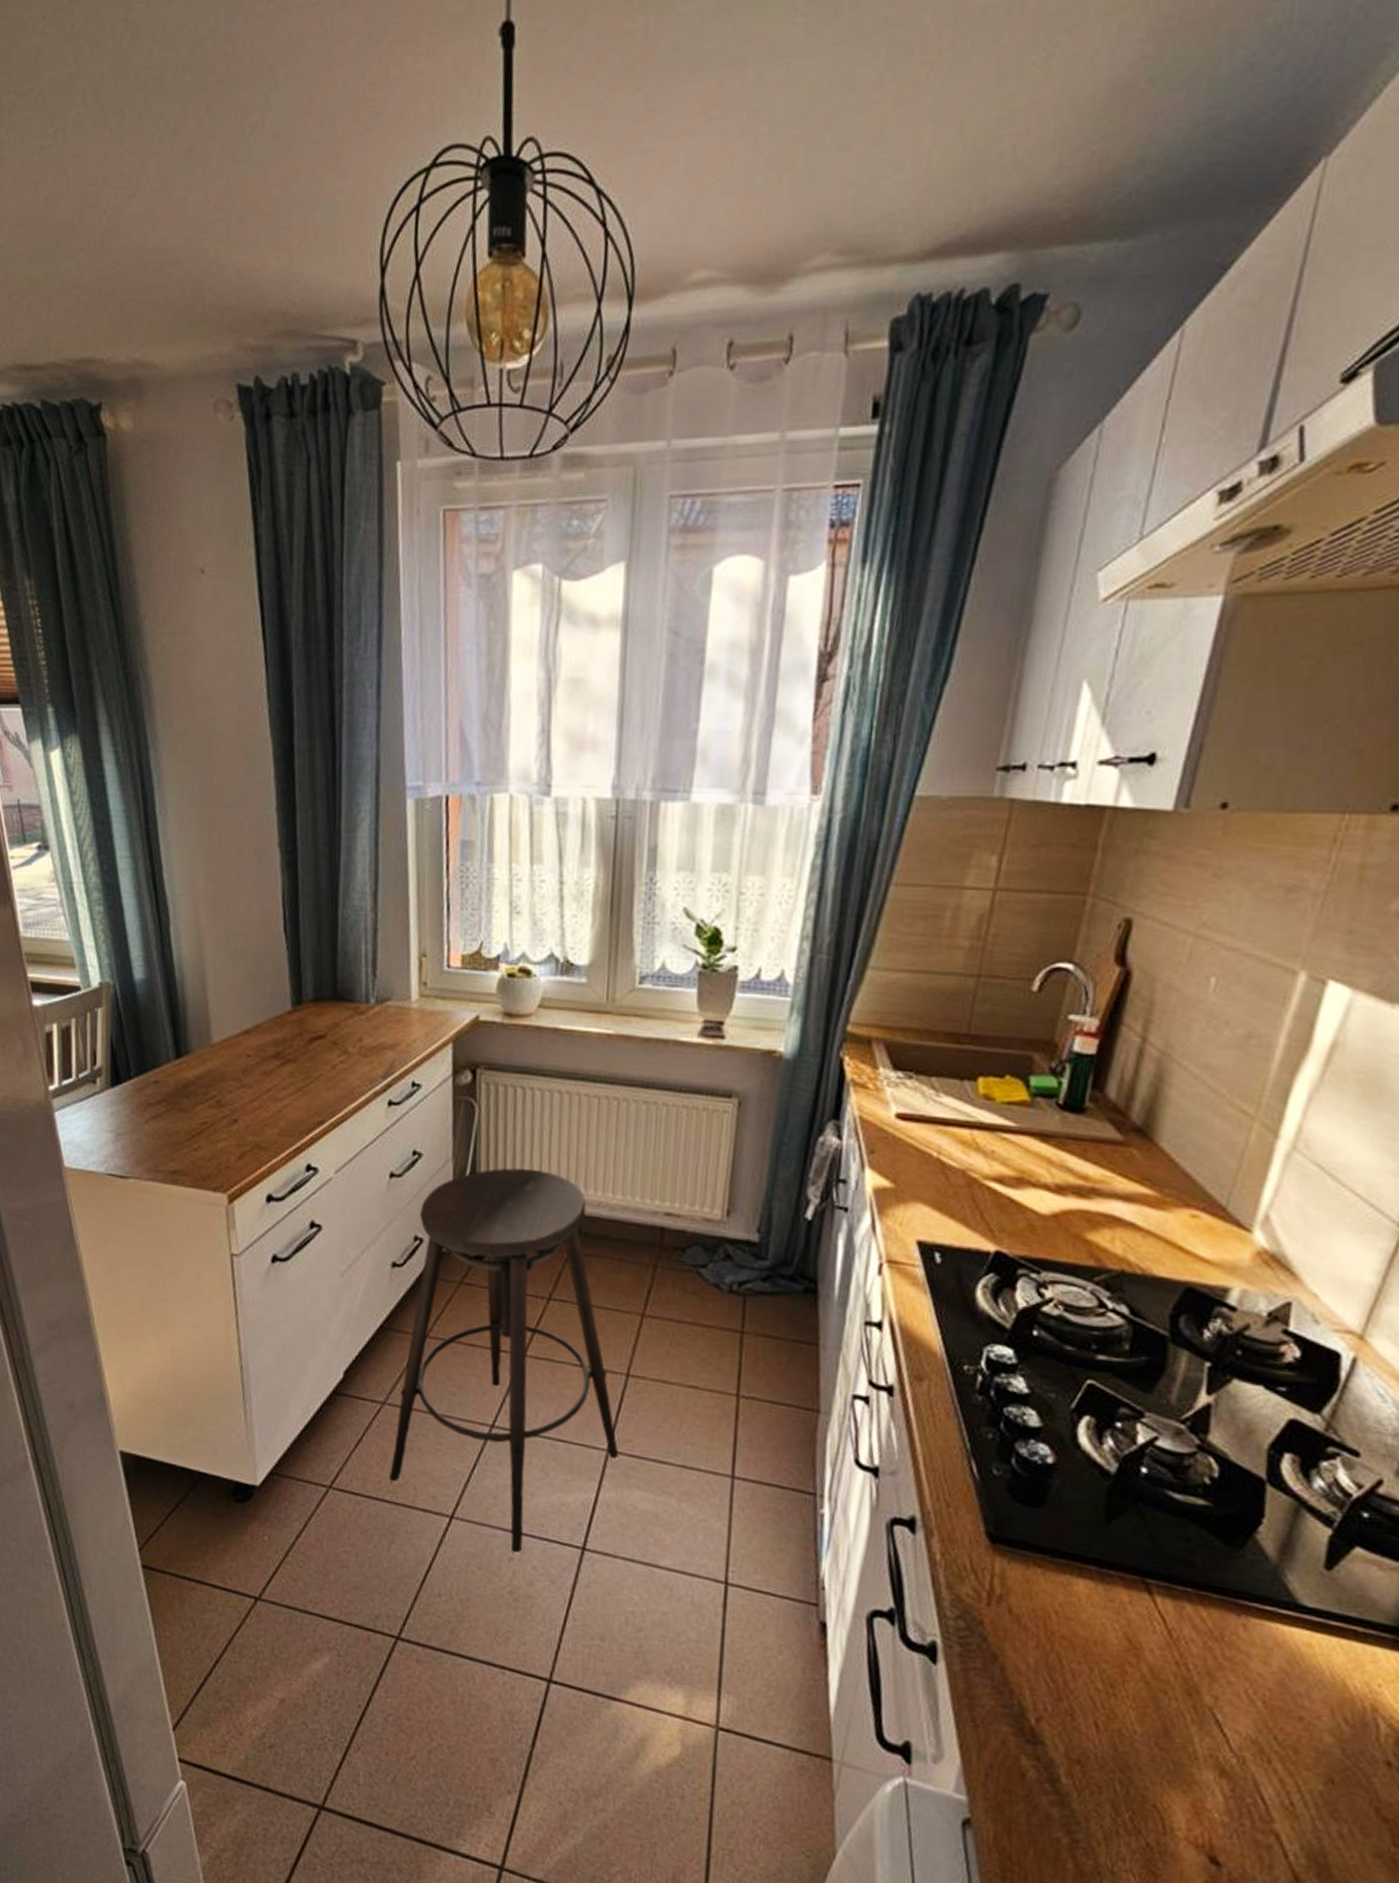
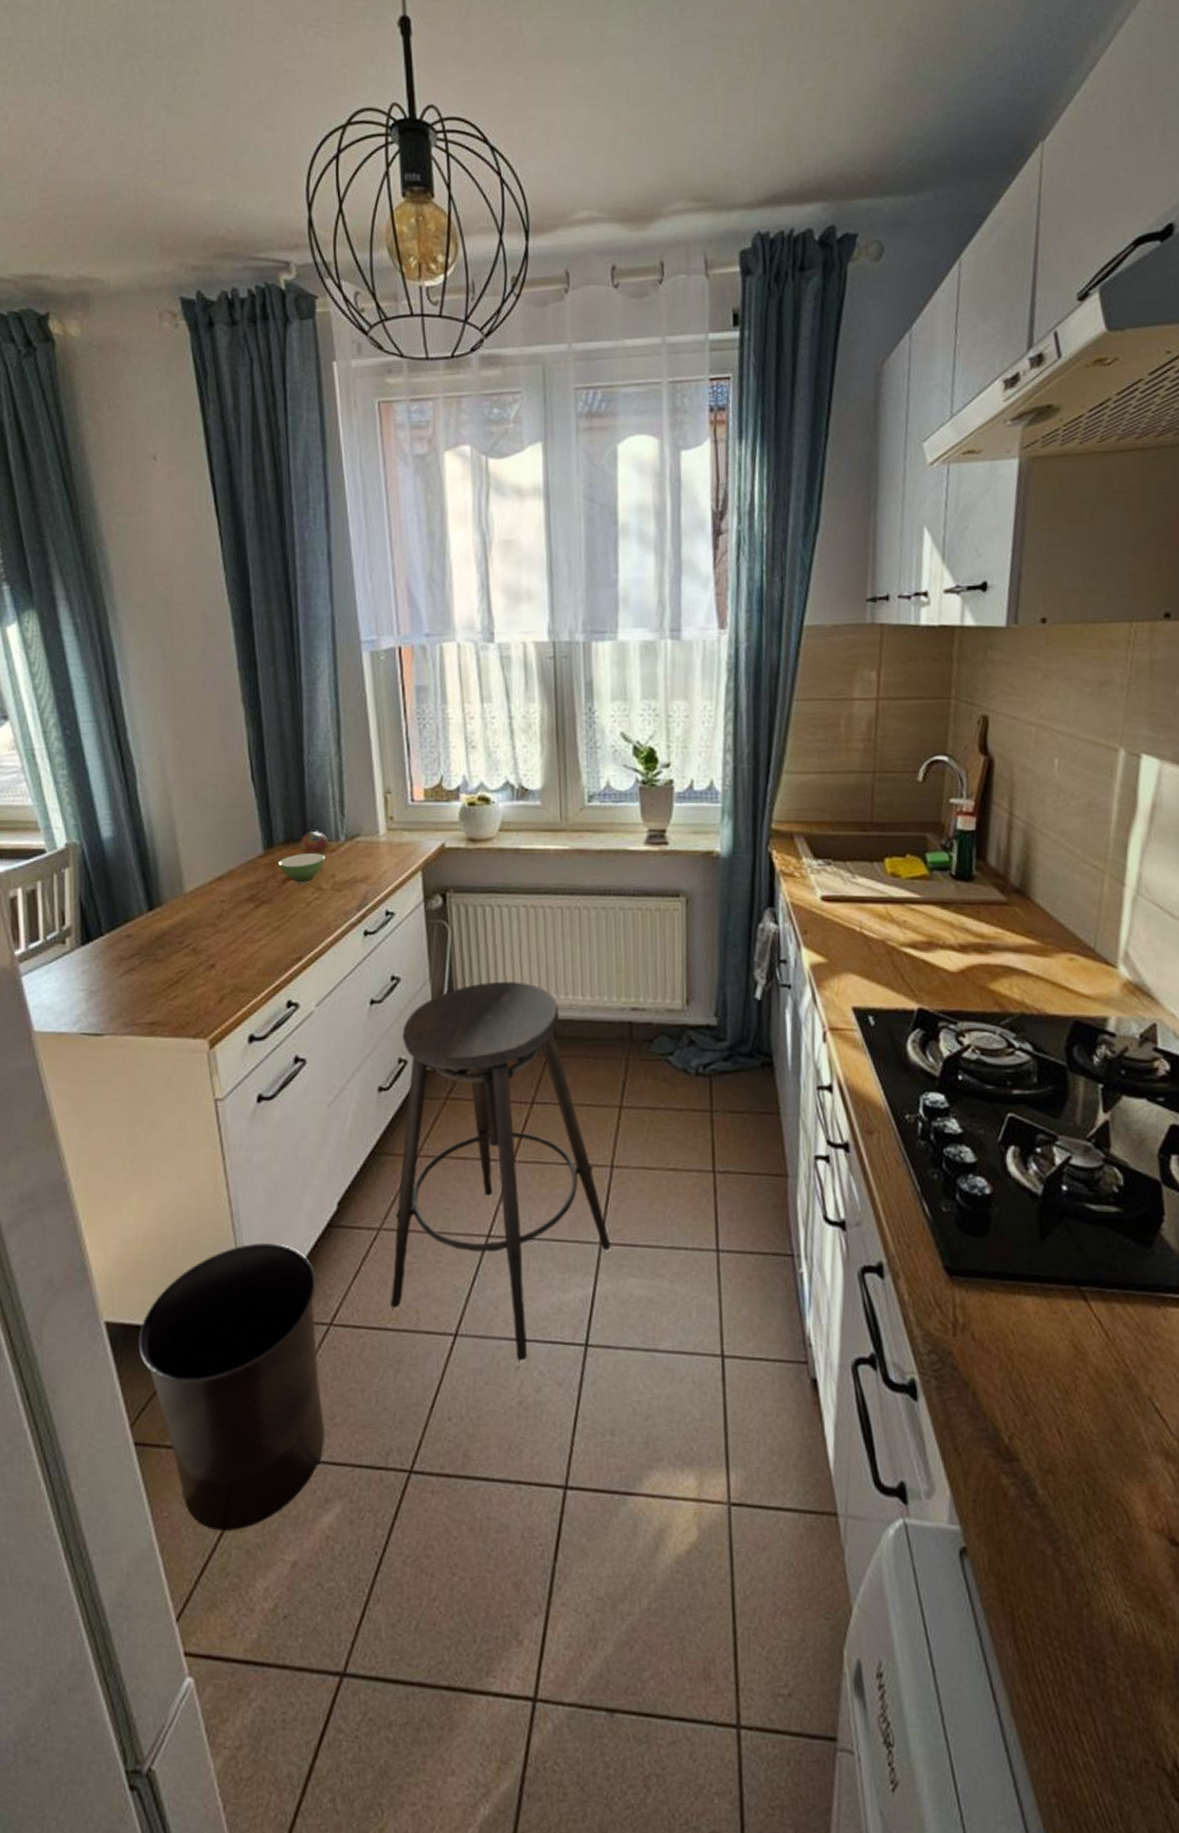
waste bin: none [149,1398,319,1661] -> present [138,1242,326,1532]
bowl: none [306,1013,354,1047] -> present [278,852,326,886]
fruit: none [328,990,359,1018] -> present [300,830,330,856]

